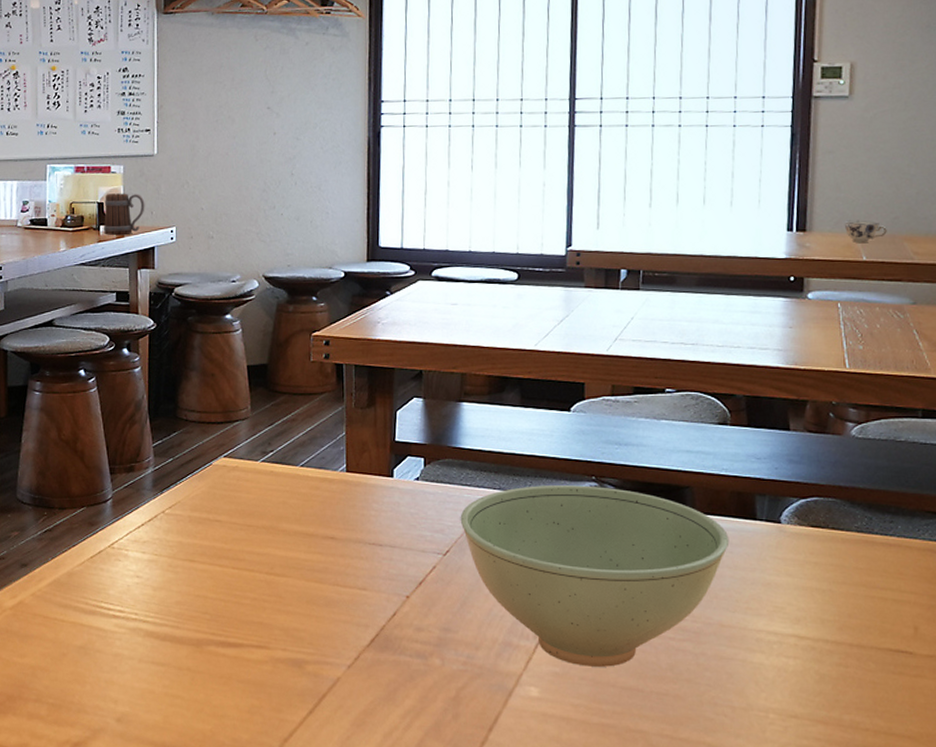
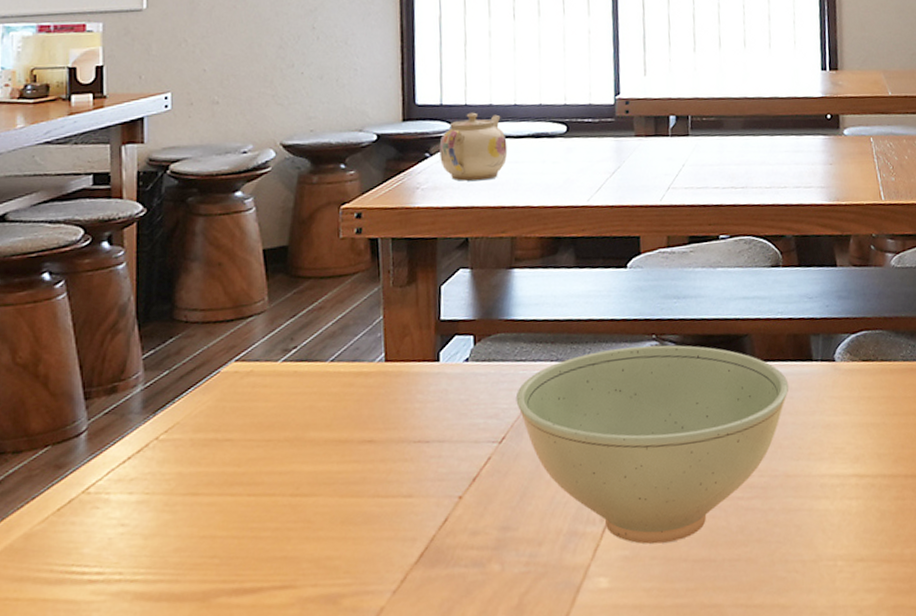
beer mug: present [103,193,145,236] -> none [75,55,131,107]
teapot: none [399,256,461,320] -> present [439,112,508,181]
teacup: present [844,220,887,244] -> none [870,57,907,80]

